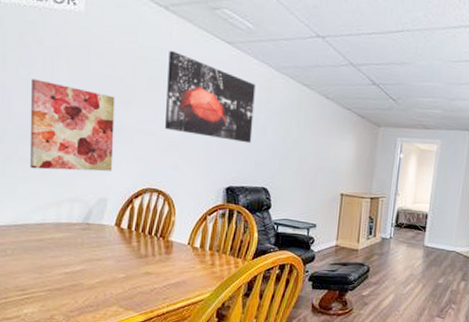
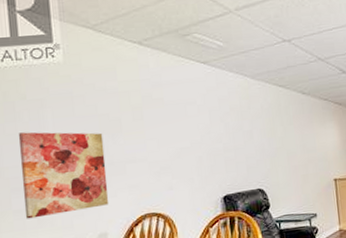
wall art: present [164,51,256,144] -> none [148,80,240,154]

